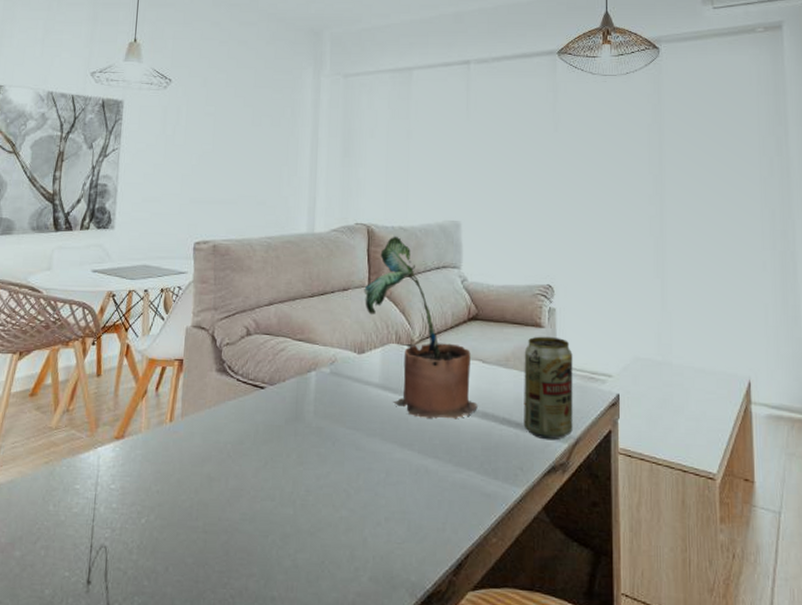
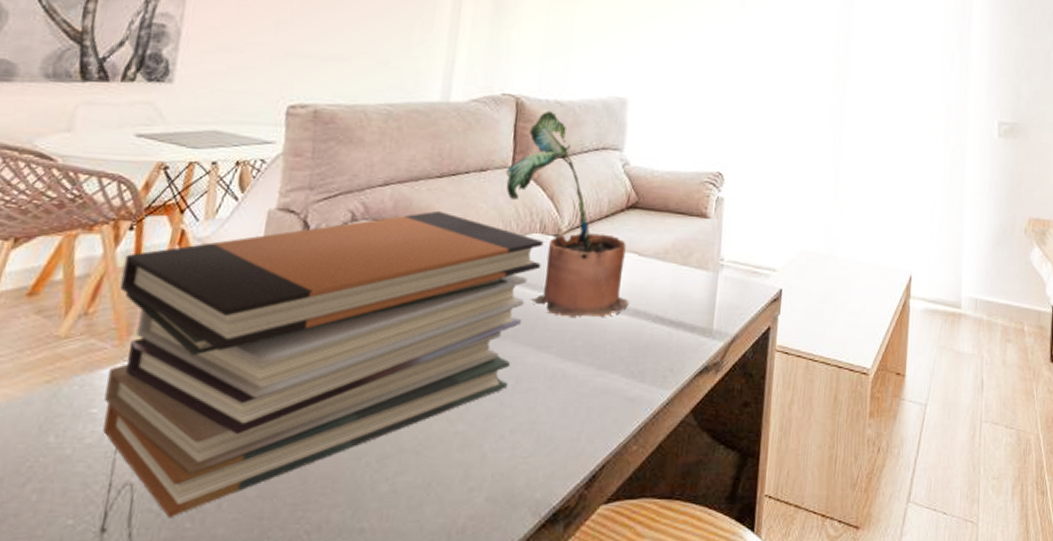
book stack: none [84,325,400,575] -> present [103,210,544,517]
beverage can: present [524,336,573,441] -> none [678,227,738,339]

